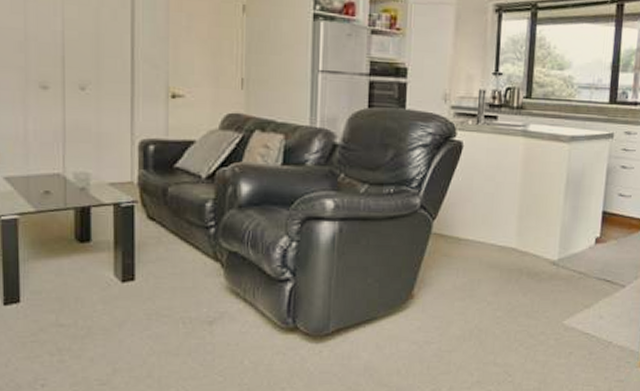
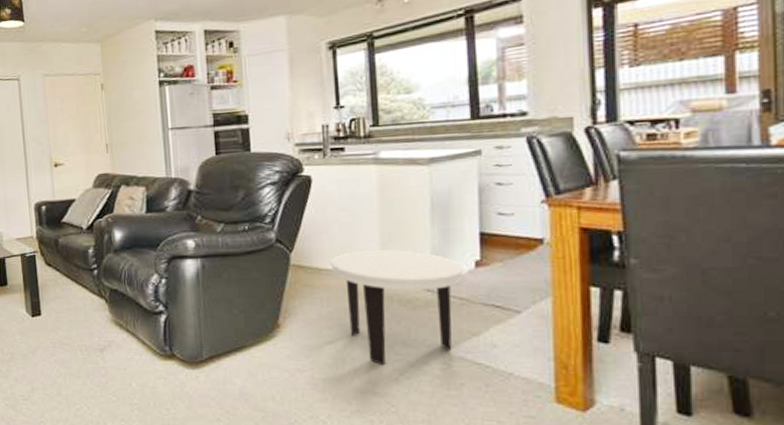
side table: none [470,221,586,337] -> present [330,249,464,366]

